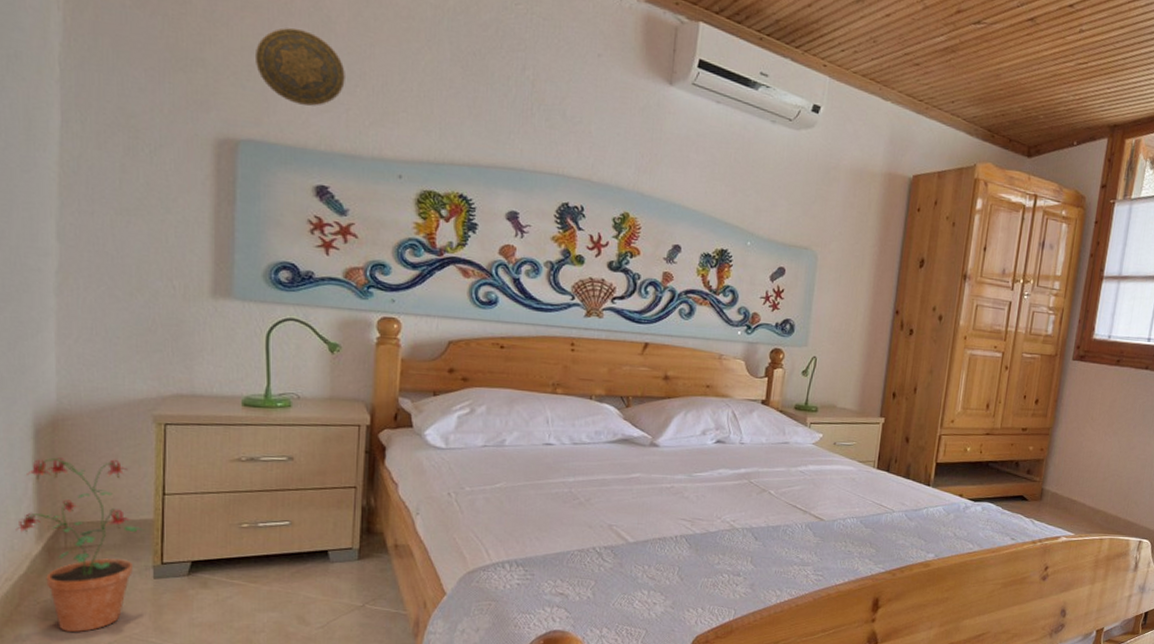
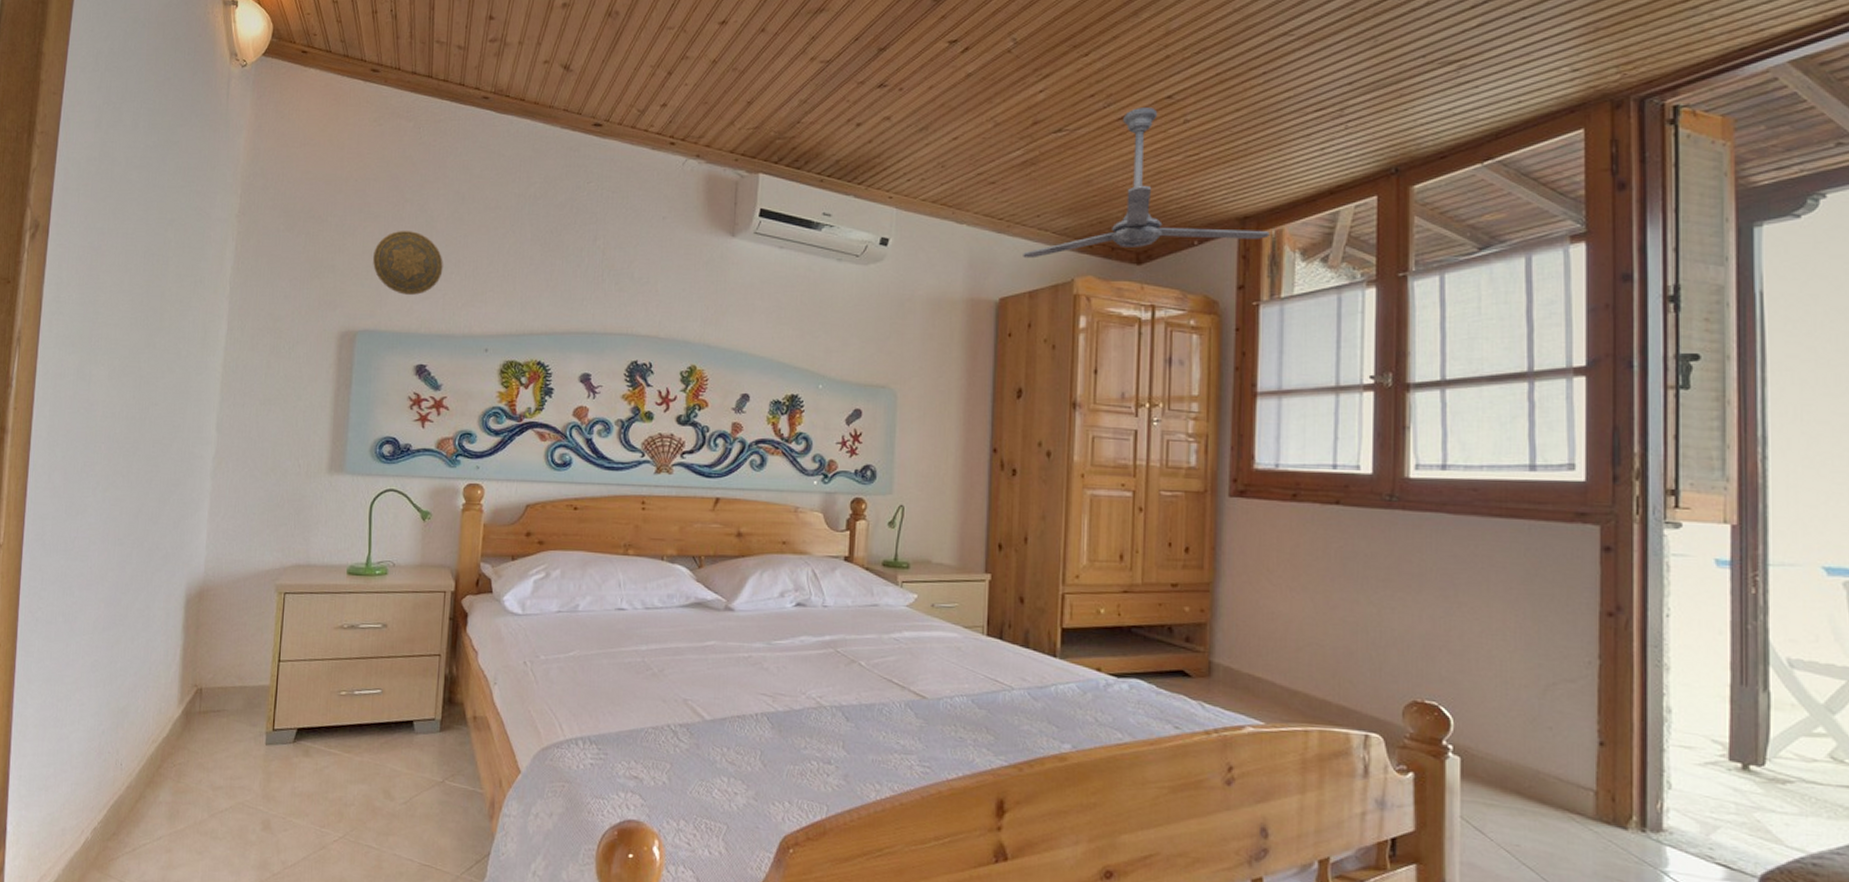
potted plant: present [15,457,145,632] -> none [164,625,262,796]
ceiling fan: none [936,11,1131,146] -> present [1023,106,1269,259]

